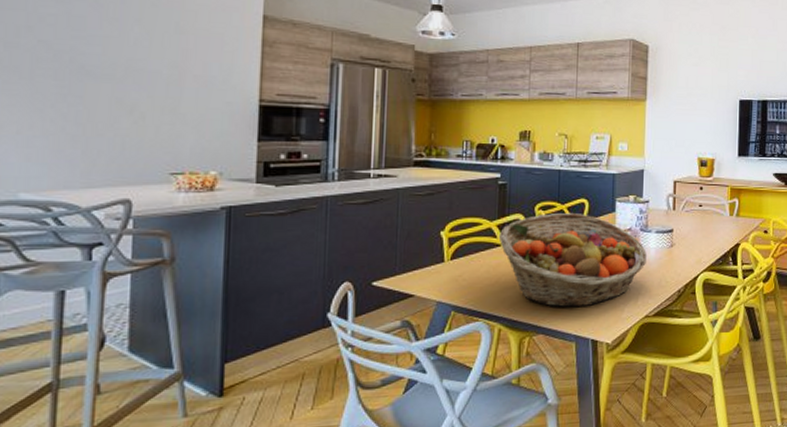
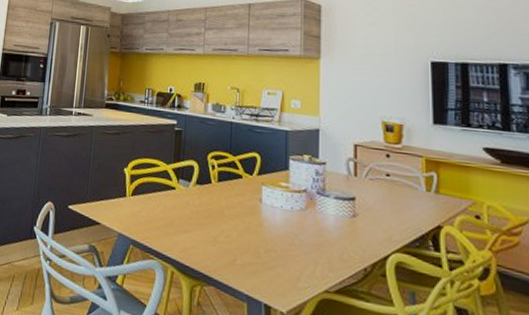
fruit basket: present [498,213,648,308] -> none [173,163,326,267]

